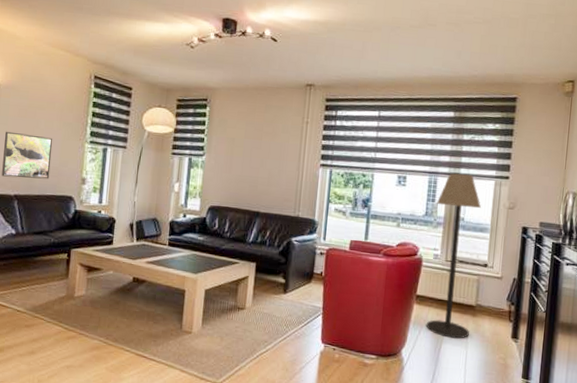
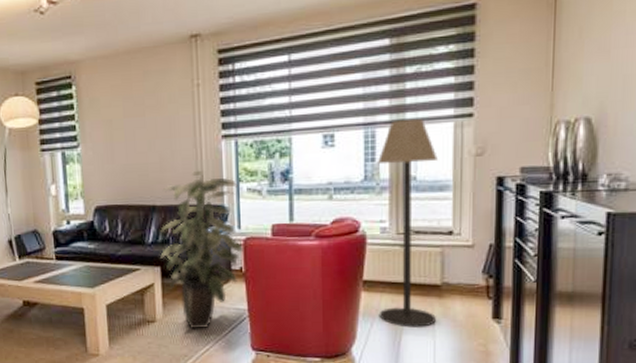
indoor plant: none [257,188,328,321] -> present [160,170,243,329]

